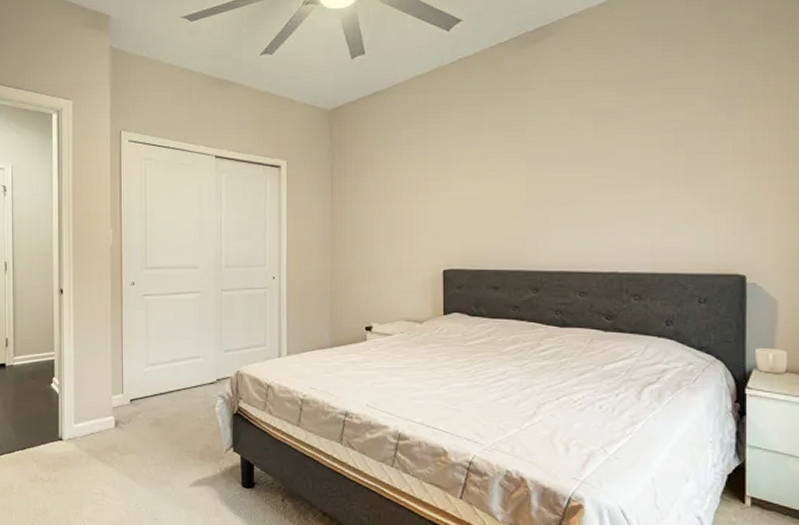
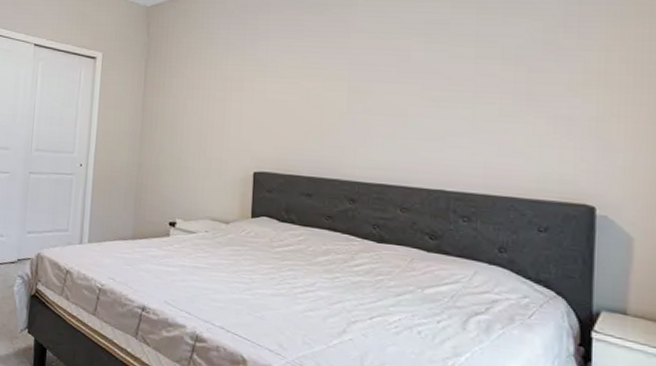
mug: present [755,348,787,374] -> none [604,288,644,320]

